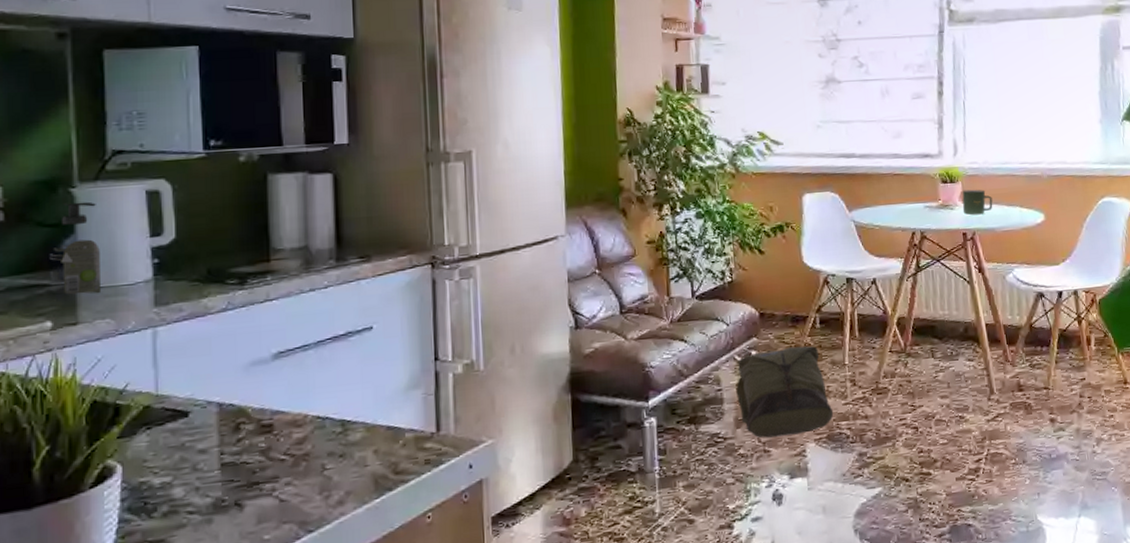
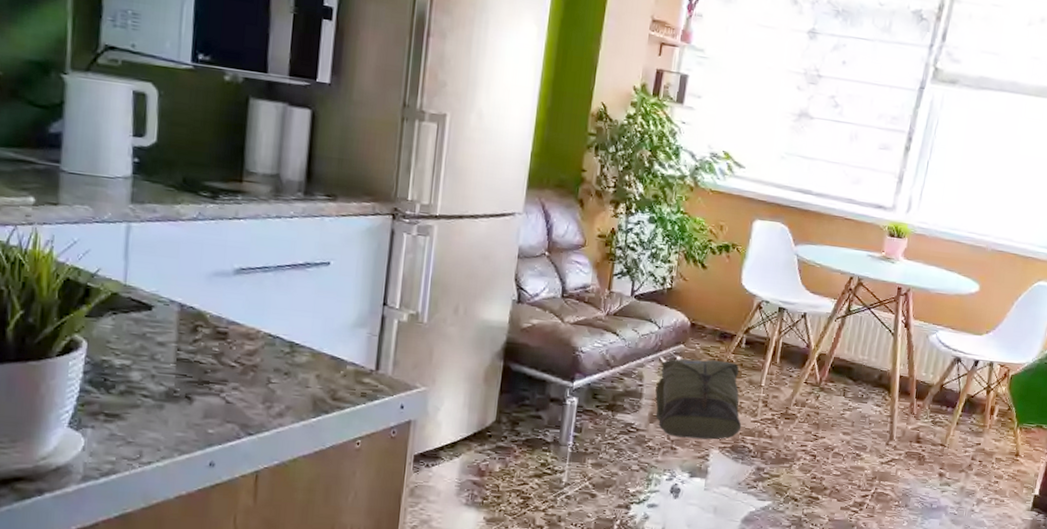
soap dispenser: present [49,201,102,295] -> none [36,86,85,181]
mug: present [962,189,993,217] -> none [903,247,934,275]

